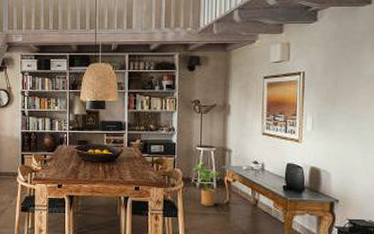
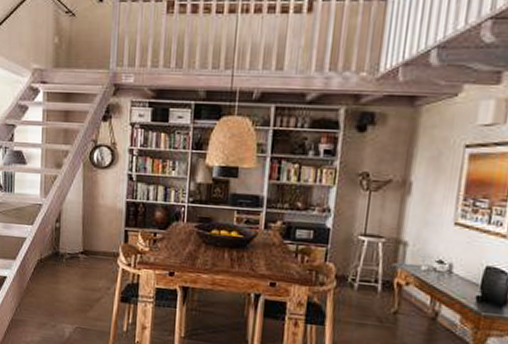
house plant: present [193,162,219,206] -> none [352,256,387,315]

